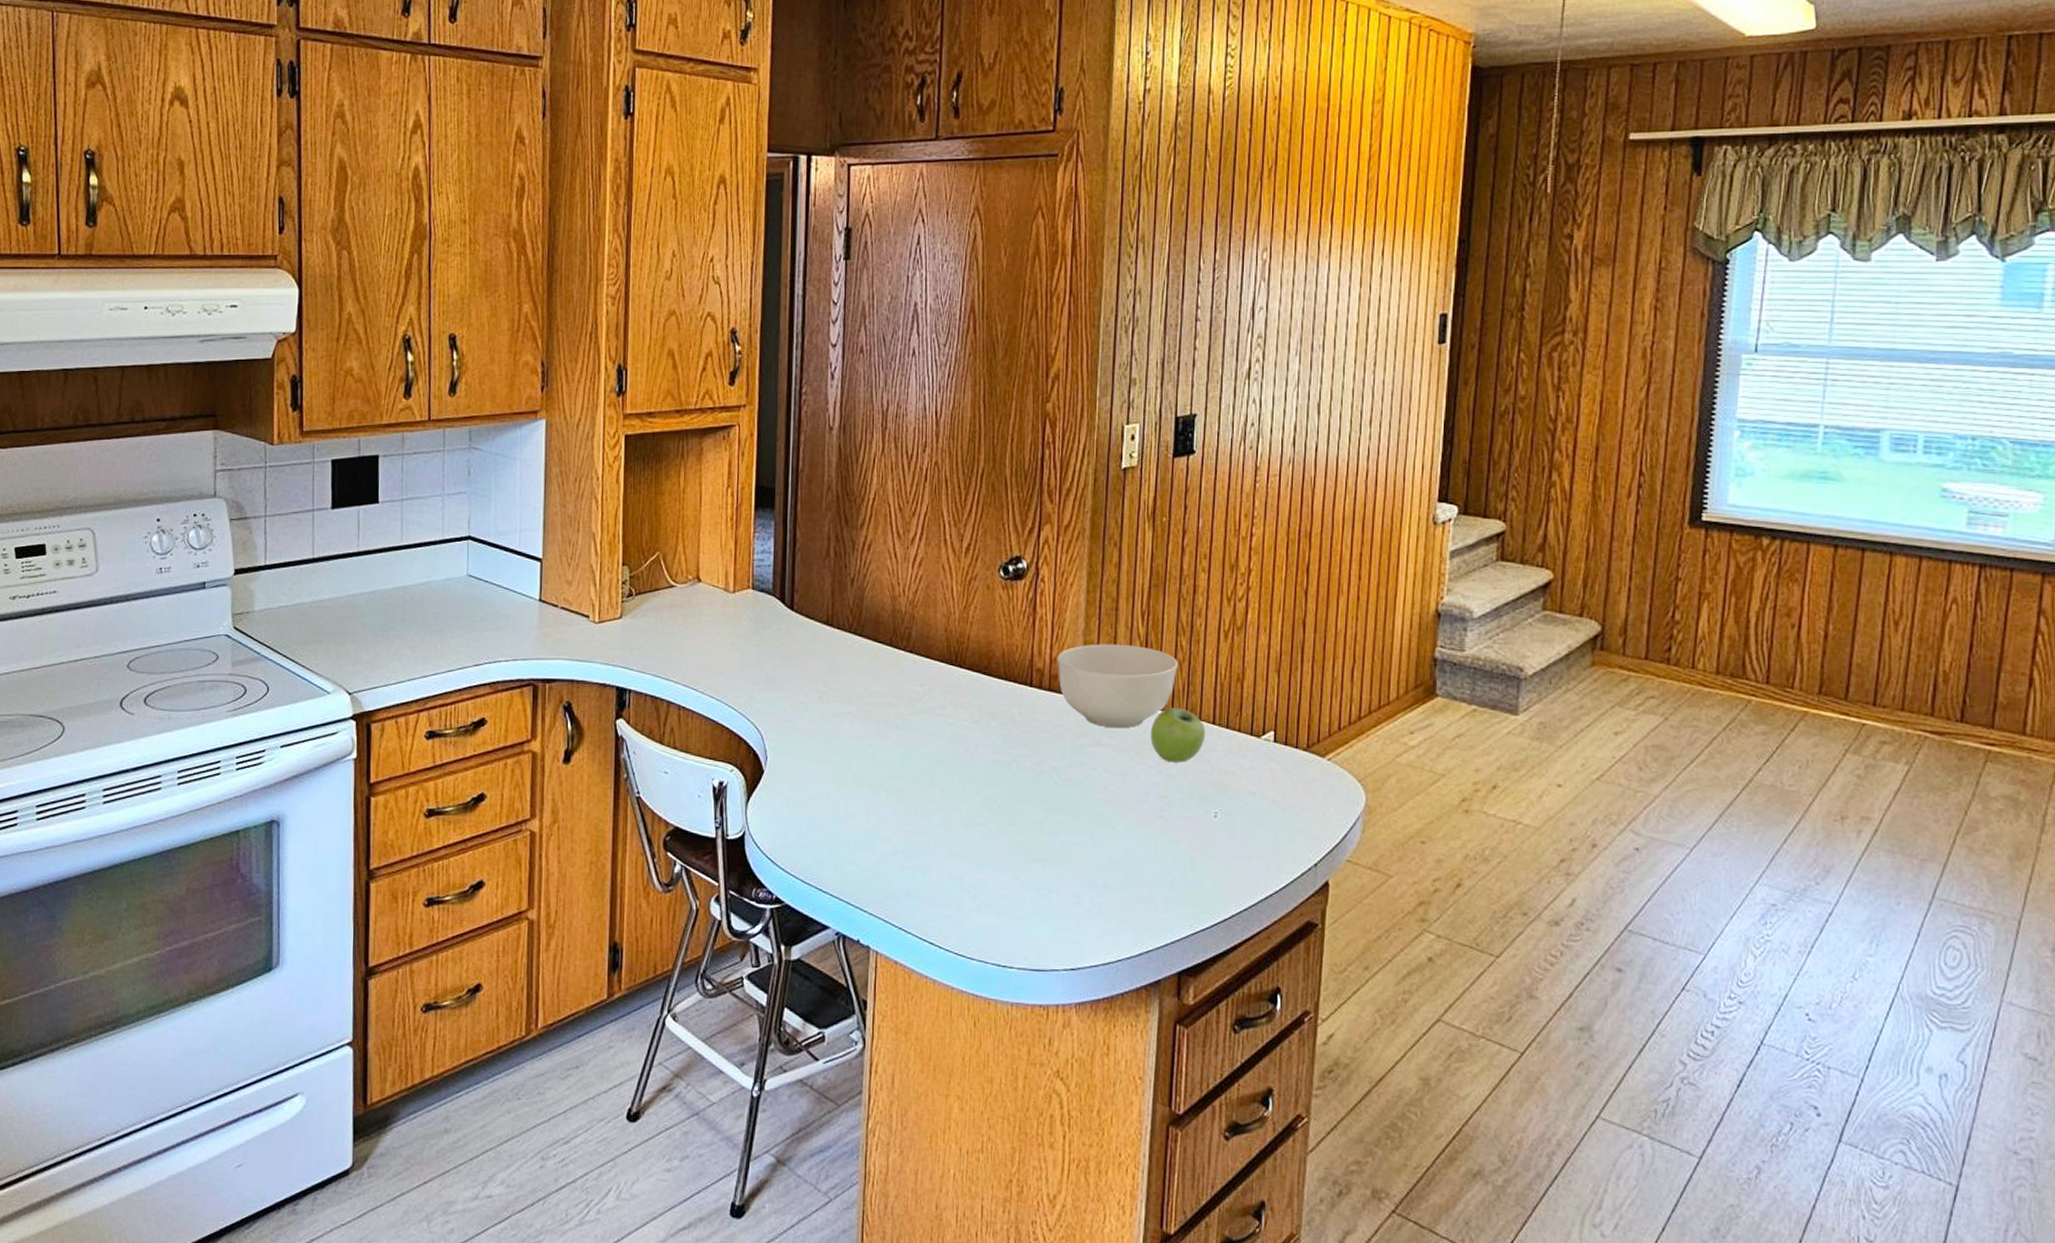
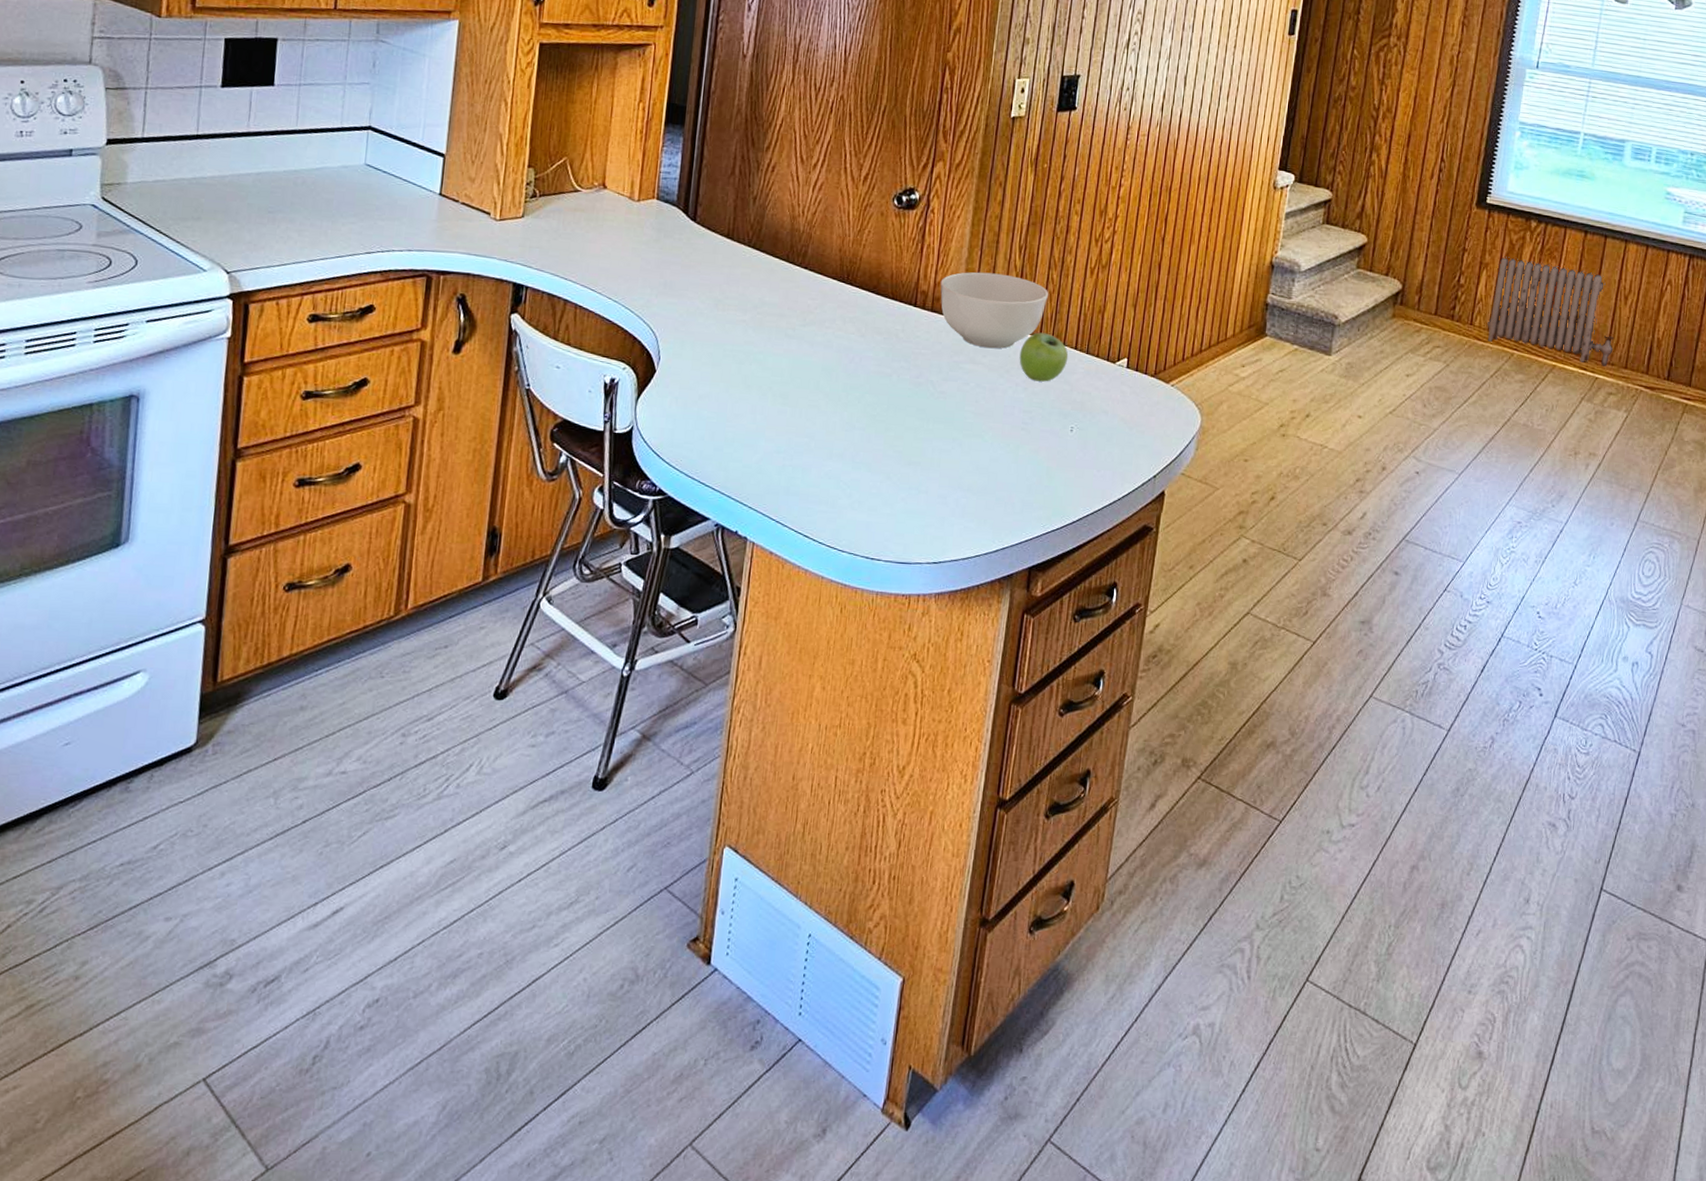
radiator: none [1714,583,1883,710] -> present [1487,256,1613,367]

